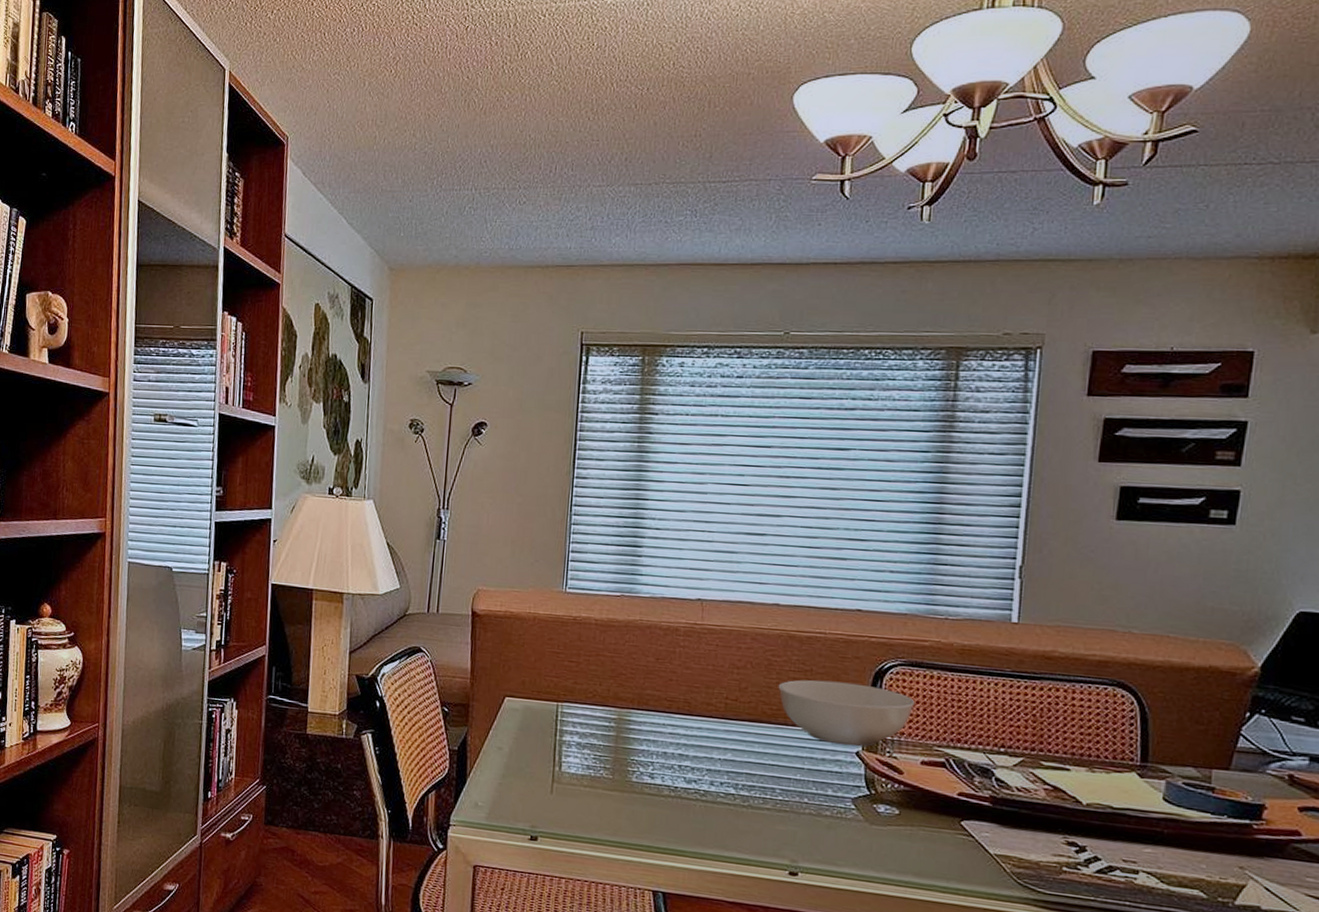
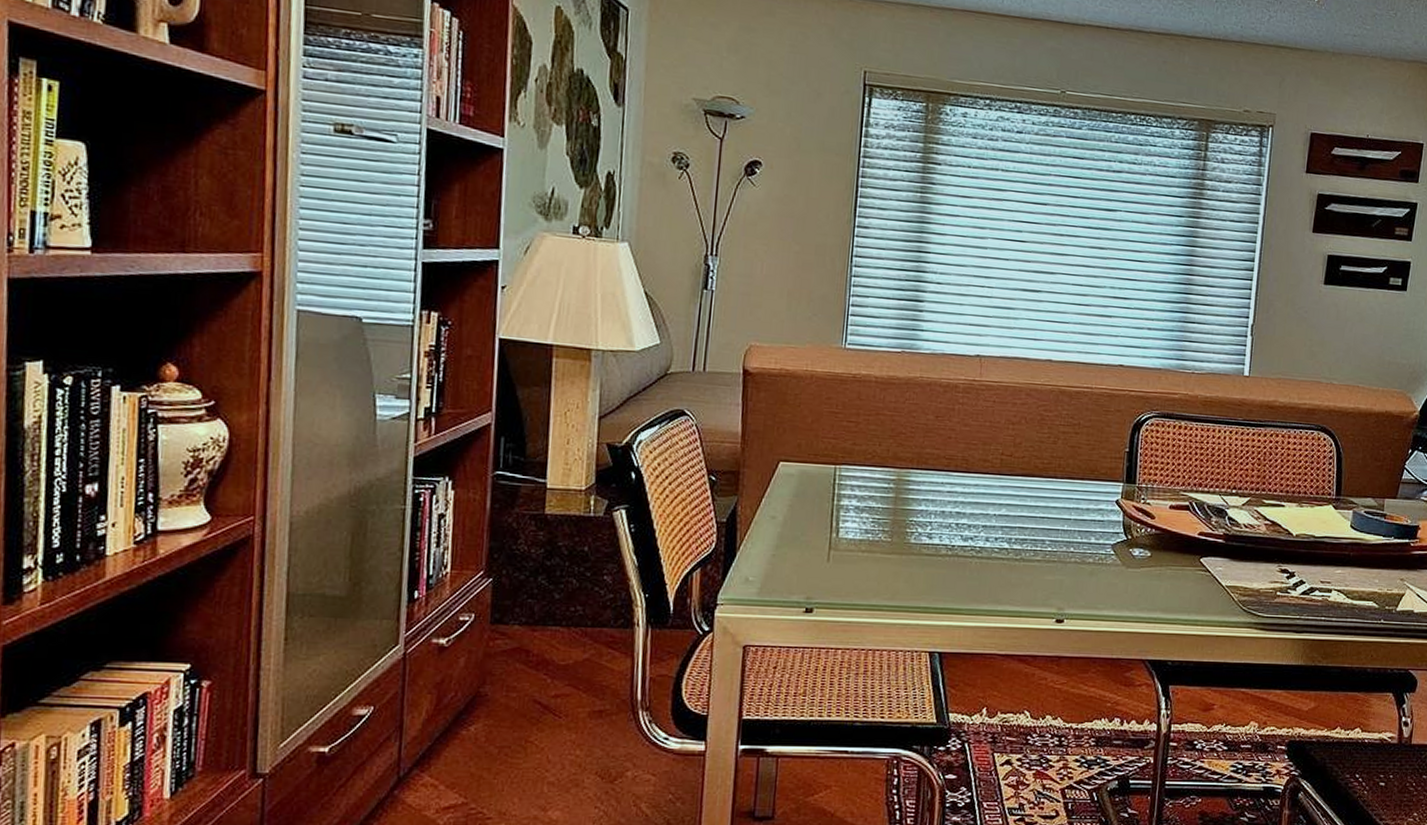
bowl: present [778,679,915,747] -> none [1049,433,1166,495]

